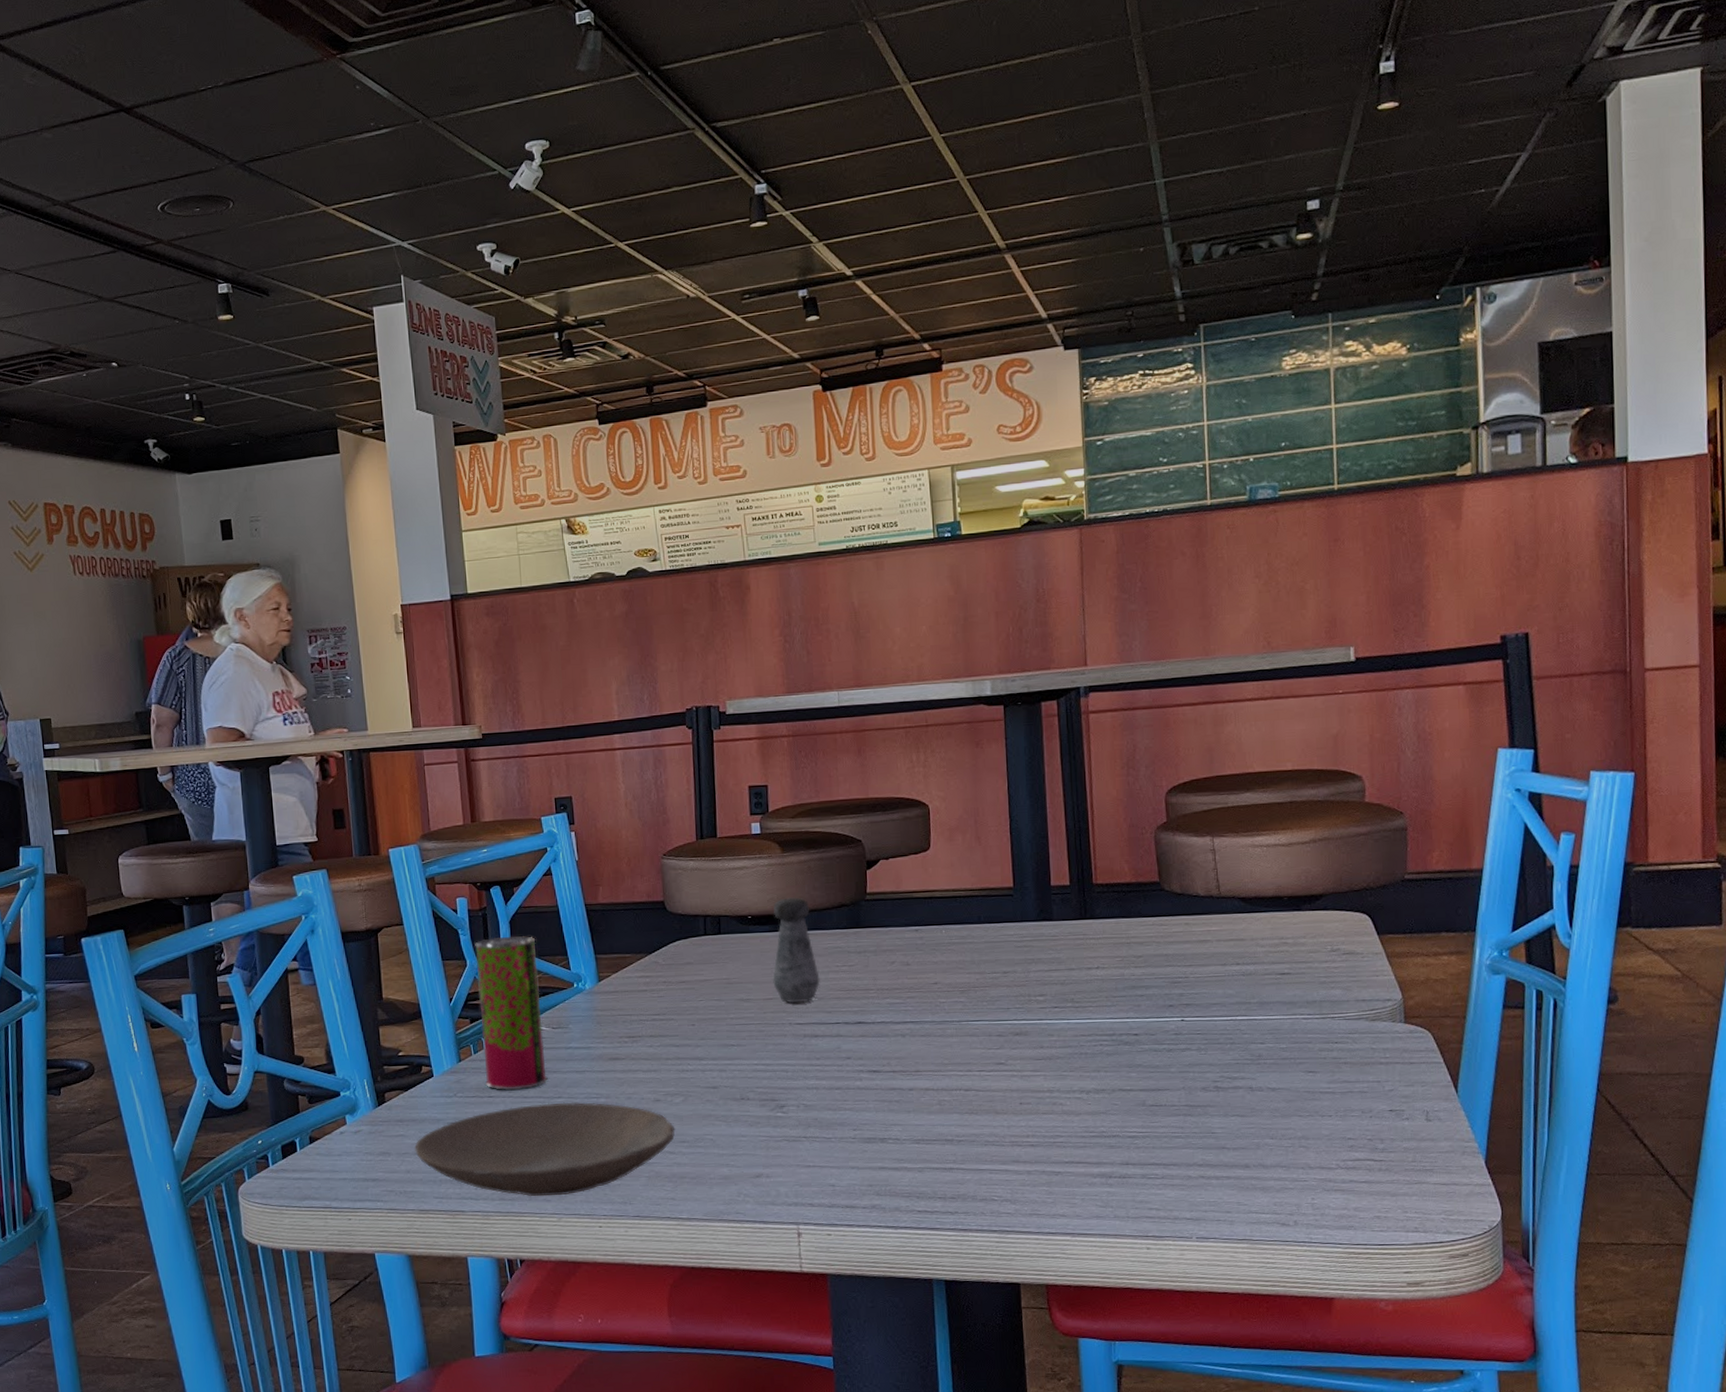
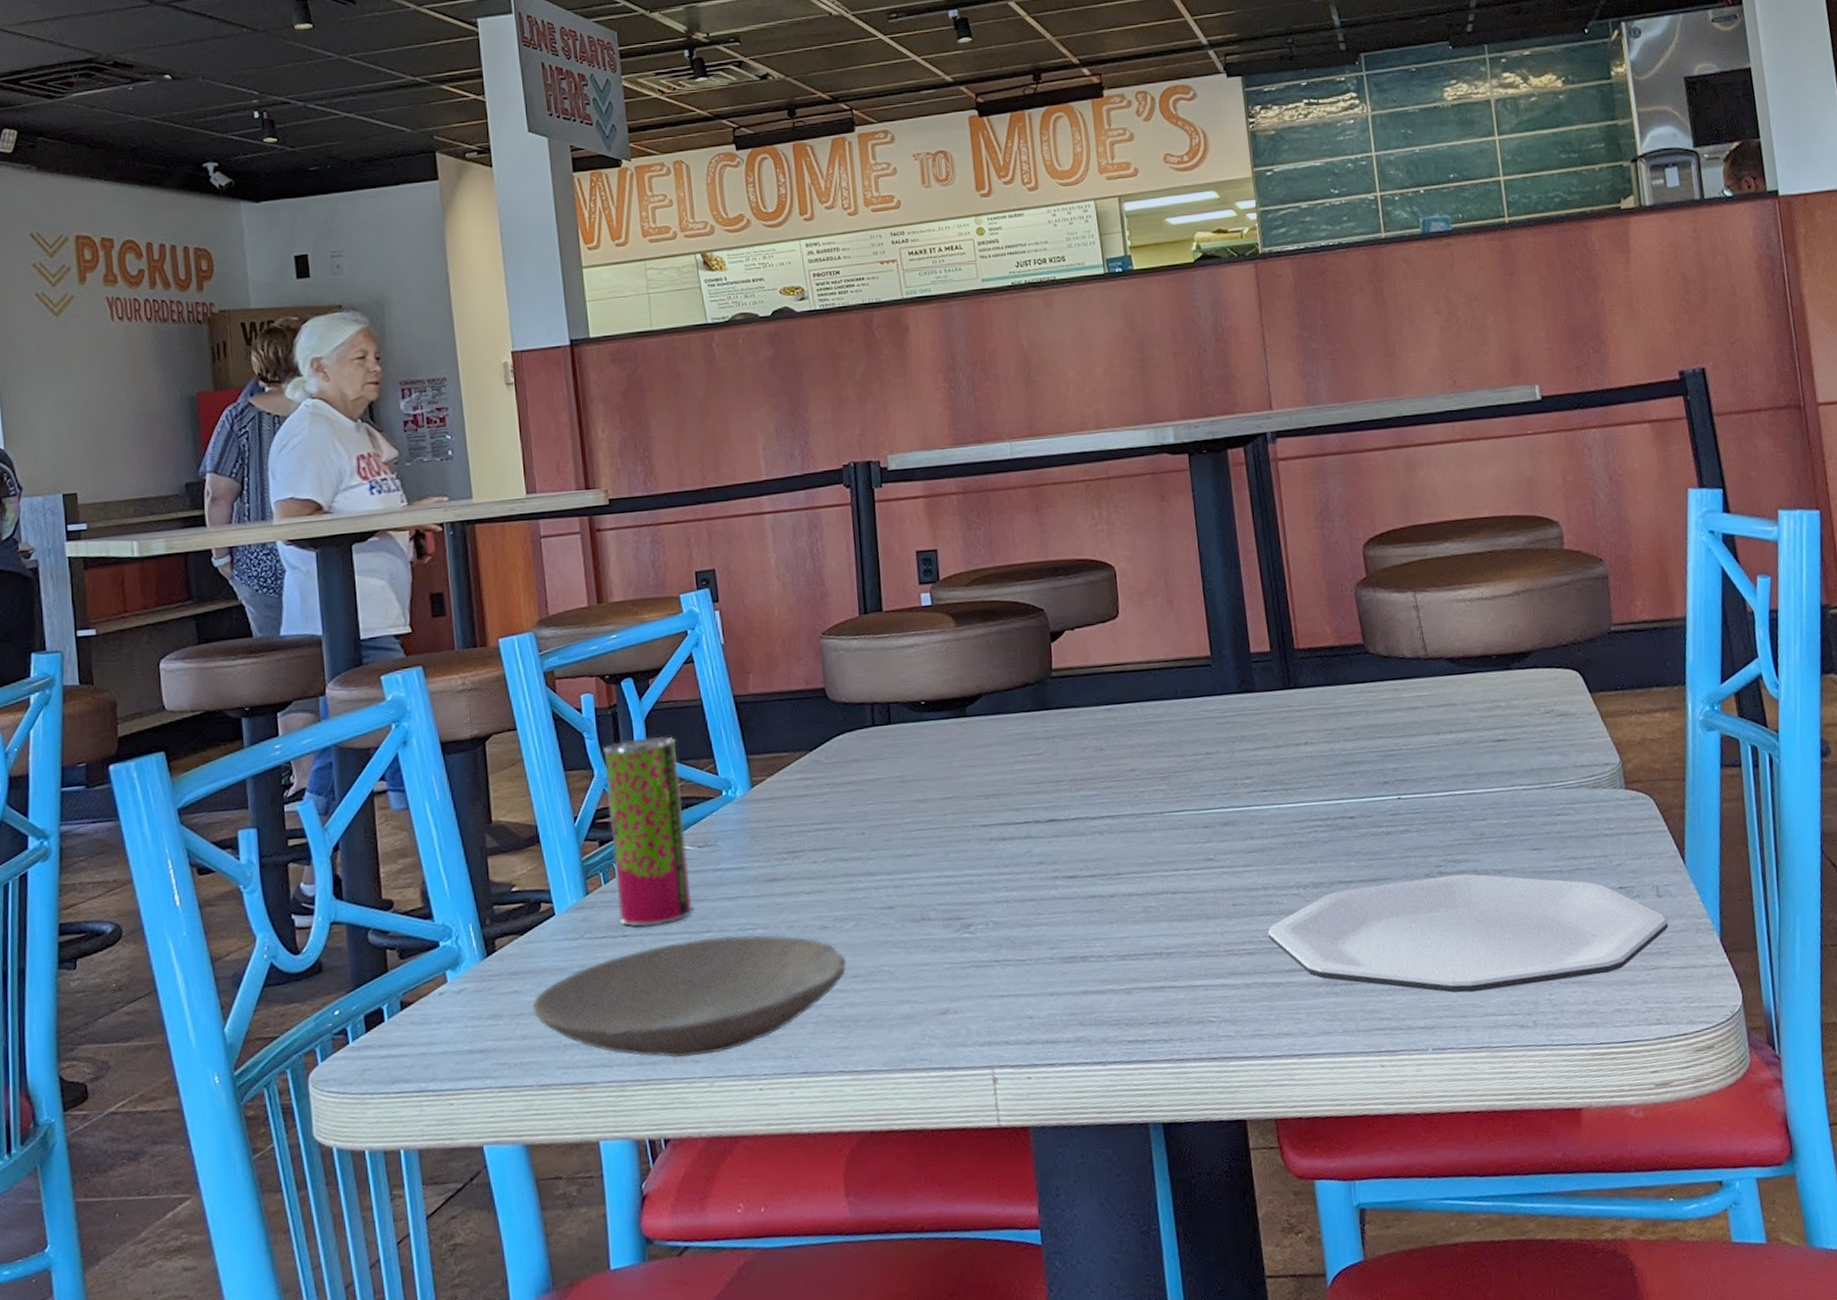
salt shaker: present [771,897,820,1003] -> none [949,677,1006,801]
plate: none [1050,1089,1435,1193] -> present [1267,874,1669,993]

